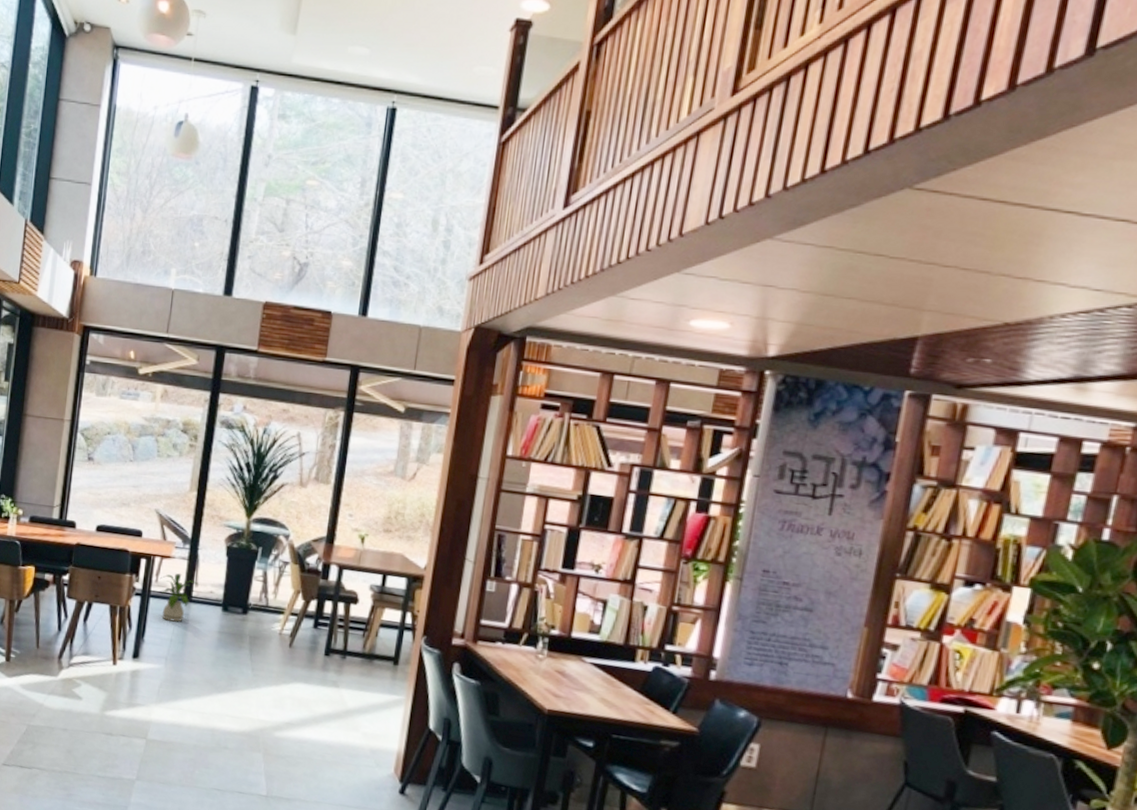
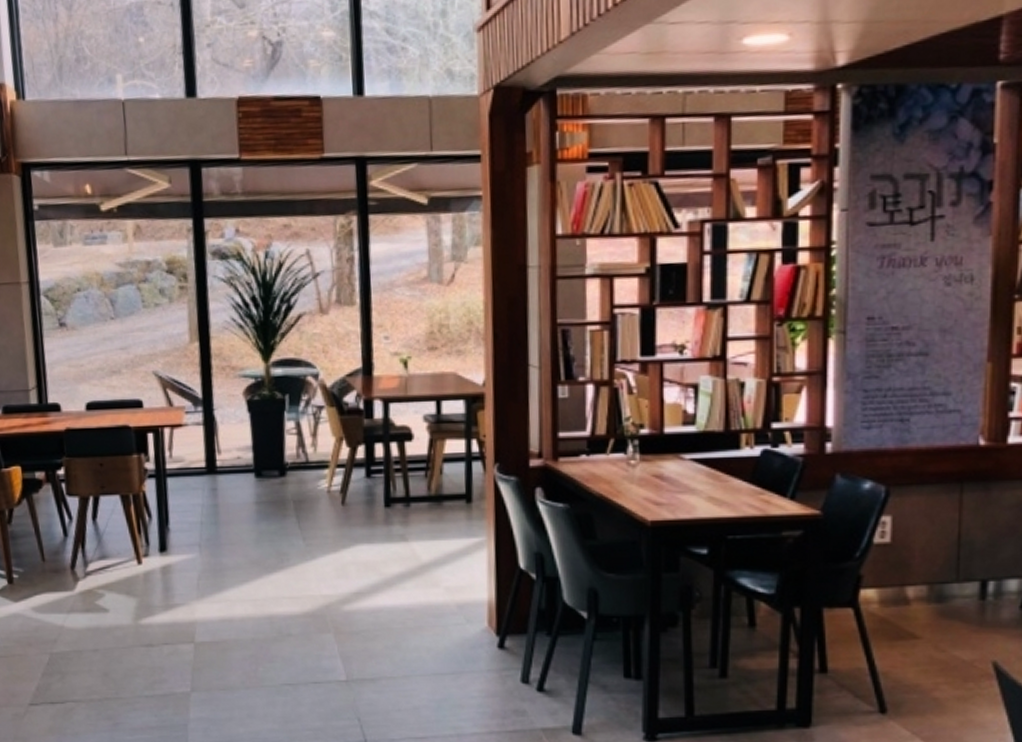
house plant: present [160,573,200,622] -> none [174,443,223,501]

